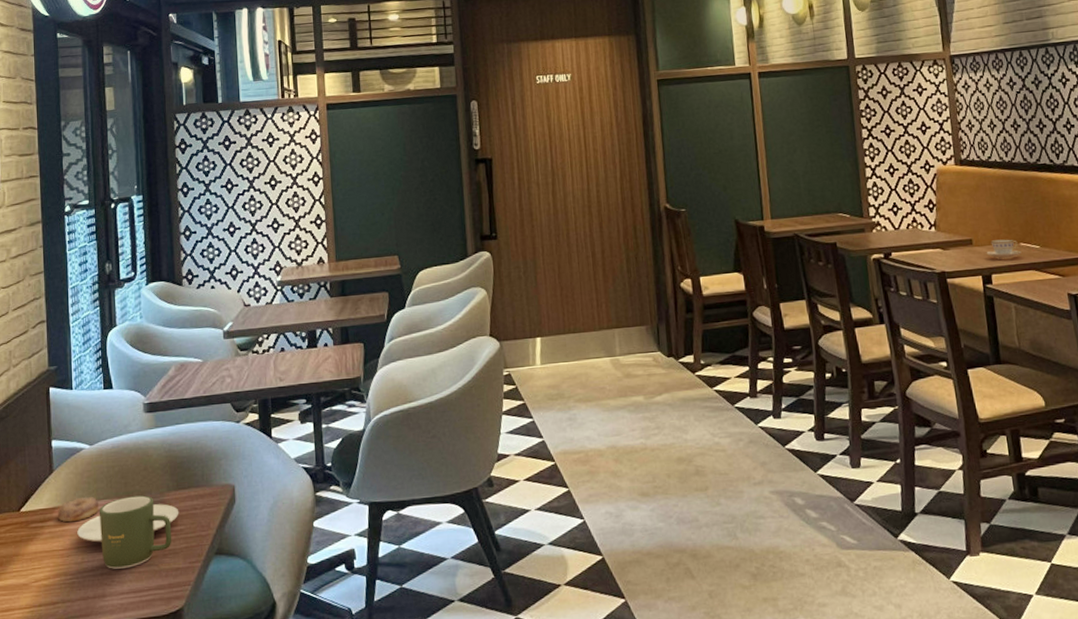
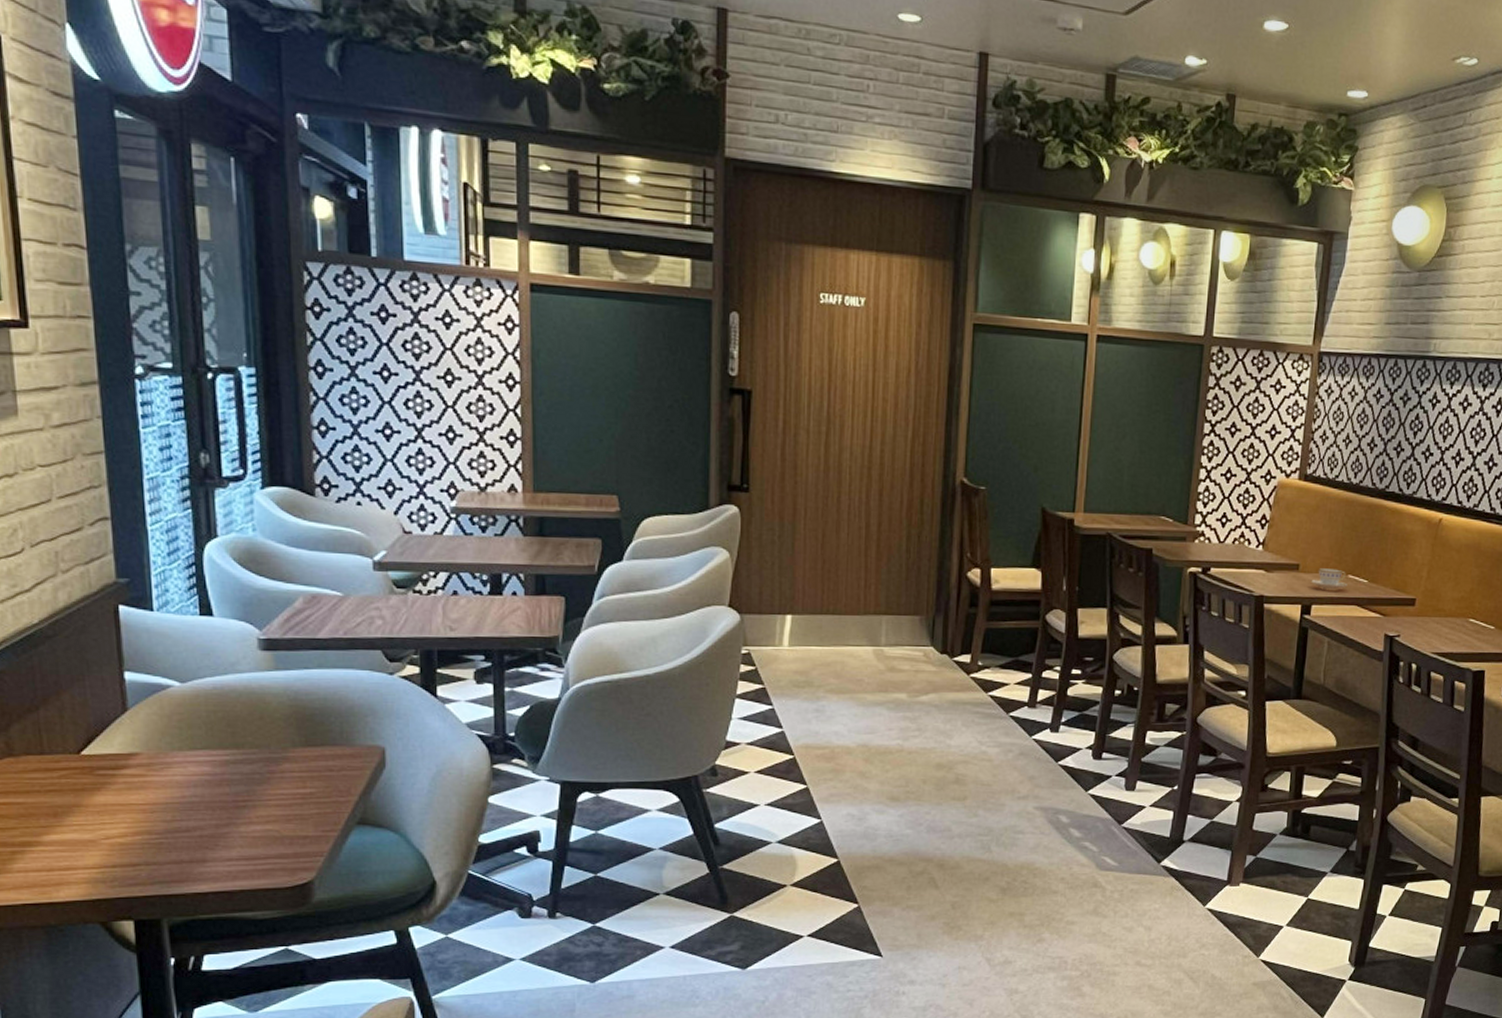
donut: present [57,496,100,523] -> none [135,744,196,773]
plate: present [77,504,179,543] -> none [165,761,309,799]
mug: present [99,495,172,570] -> none [195,749,299,833]

